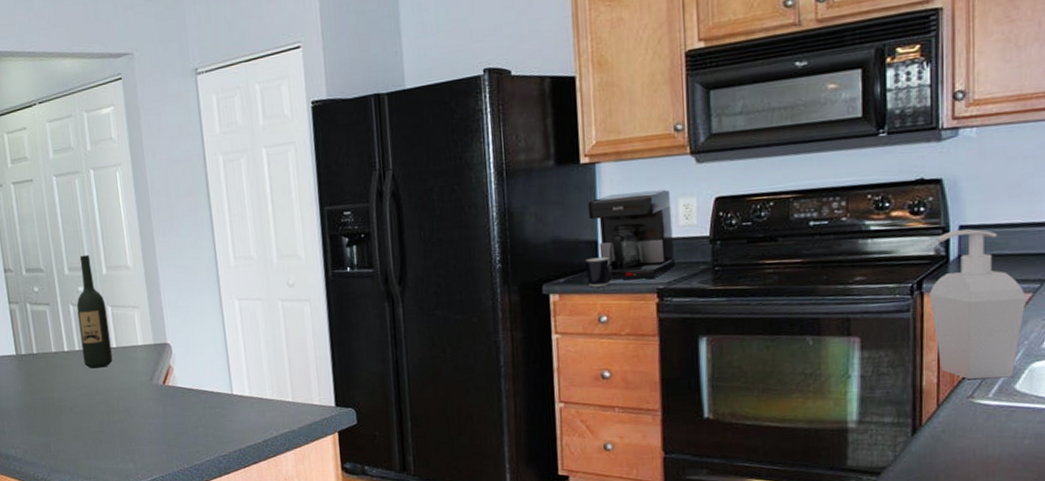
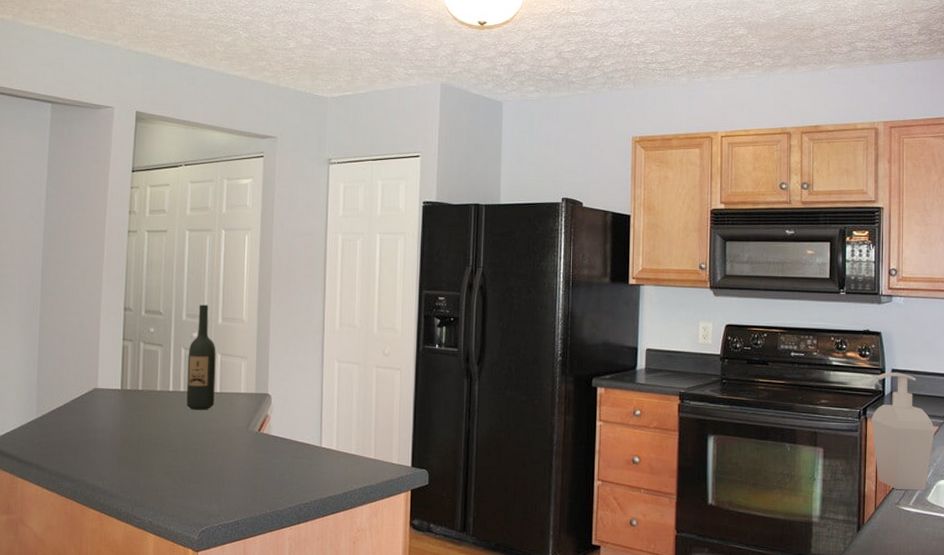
mug: present [584,256,613,288] -> none [626,361,647,386]
coffee maker: present [588,189,676,280] -> none [632,311,695,383]

